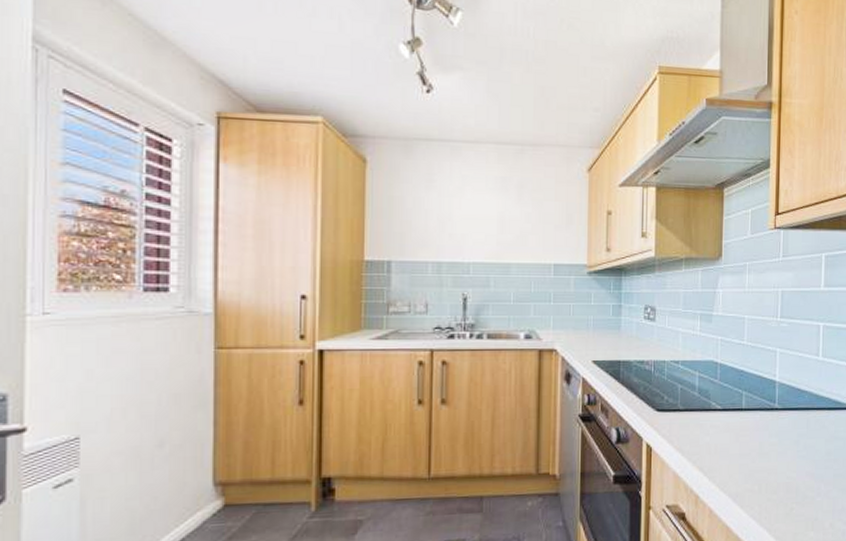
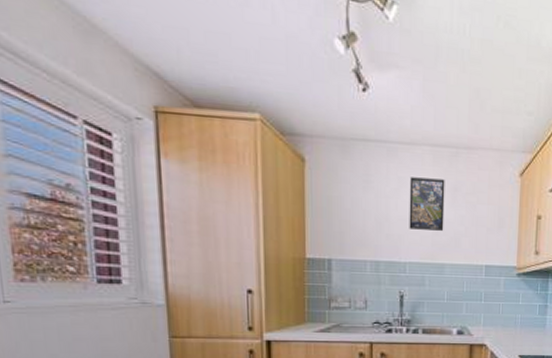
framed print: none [473,175,510,229] -> present [409,177,445,231]

